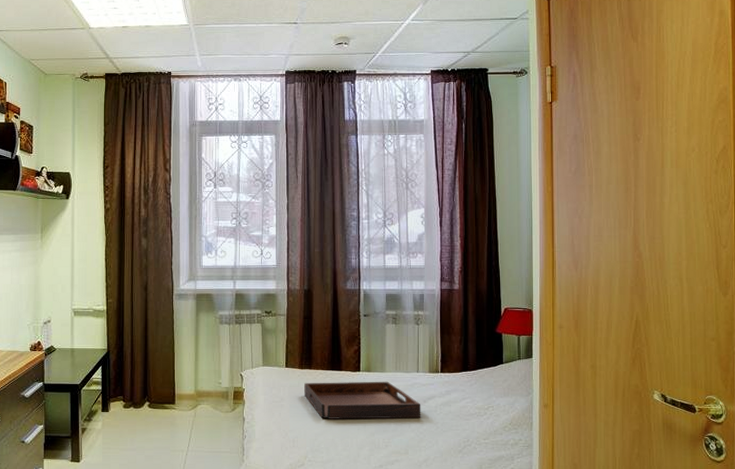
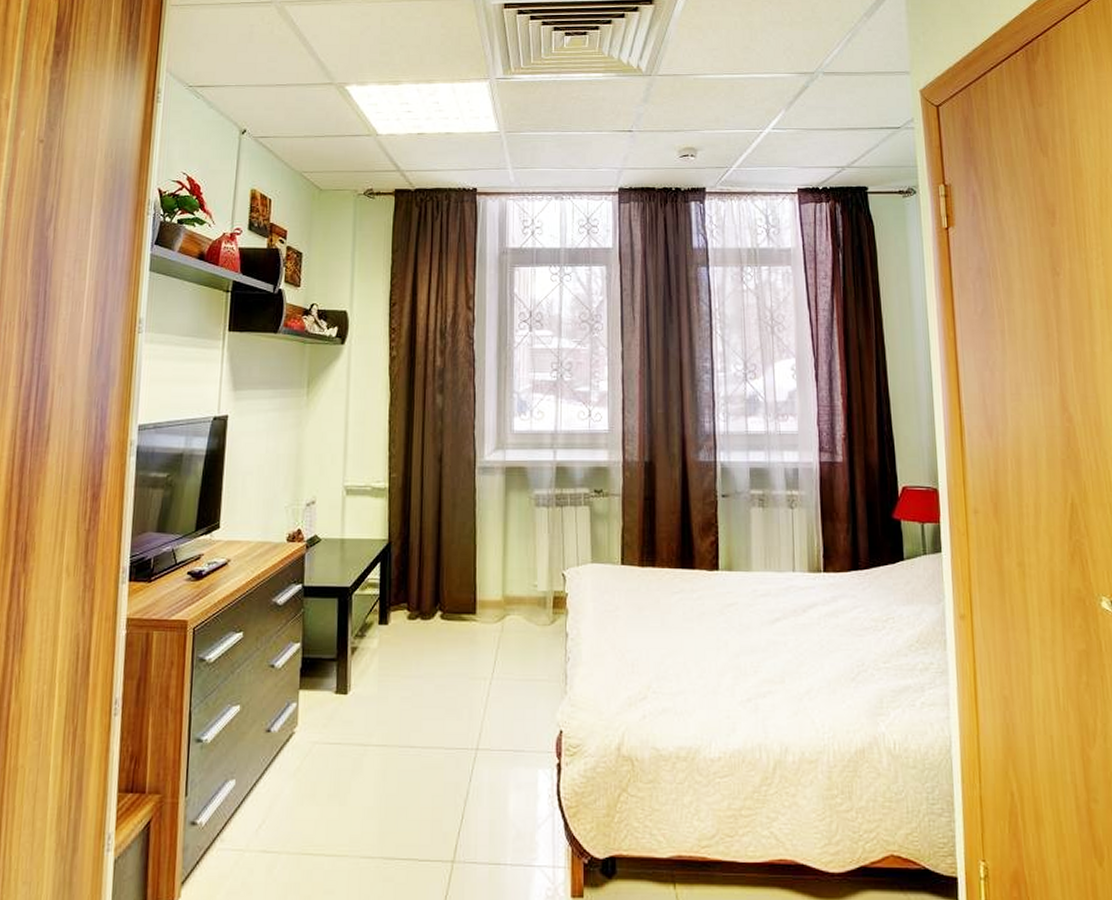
serving tray: present [304,381,421,419] -> none [646,583,800,635]

